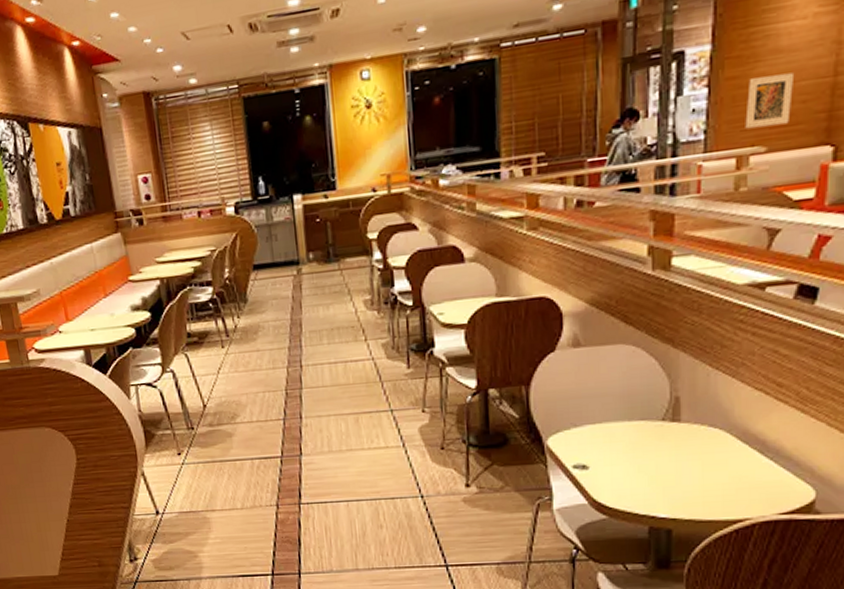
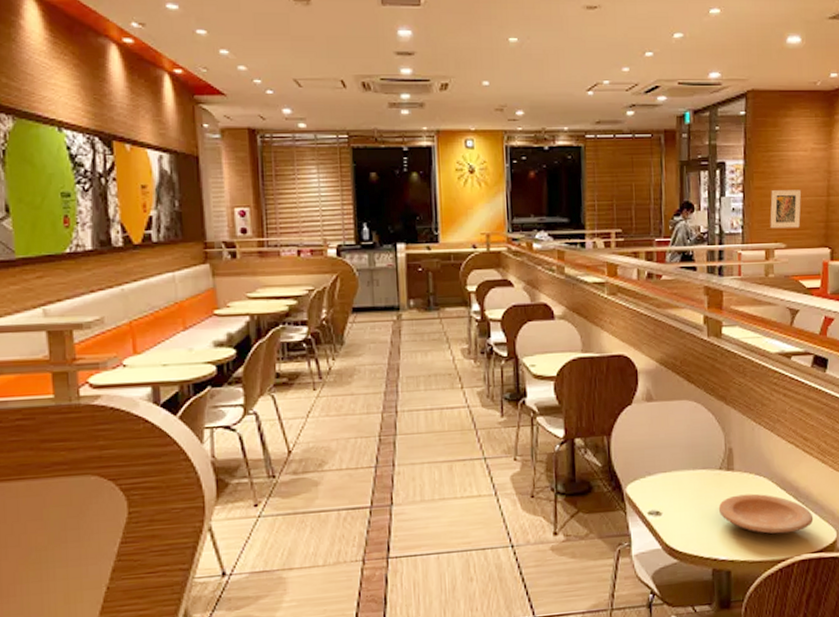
plate: none [658,447,785,492] -> present [718,493,814,534]

